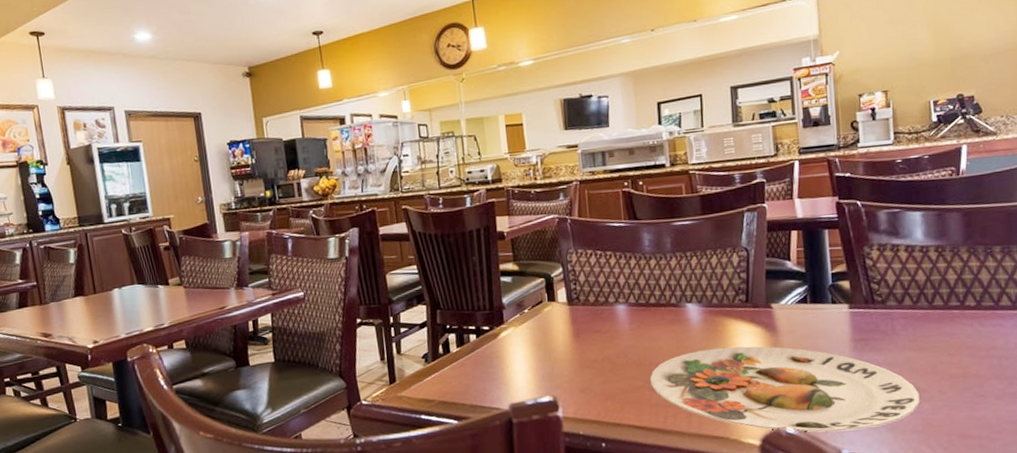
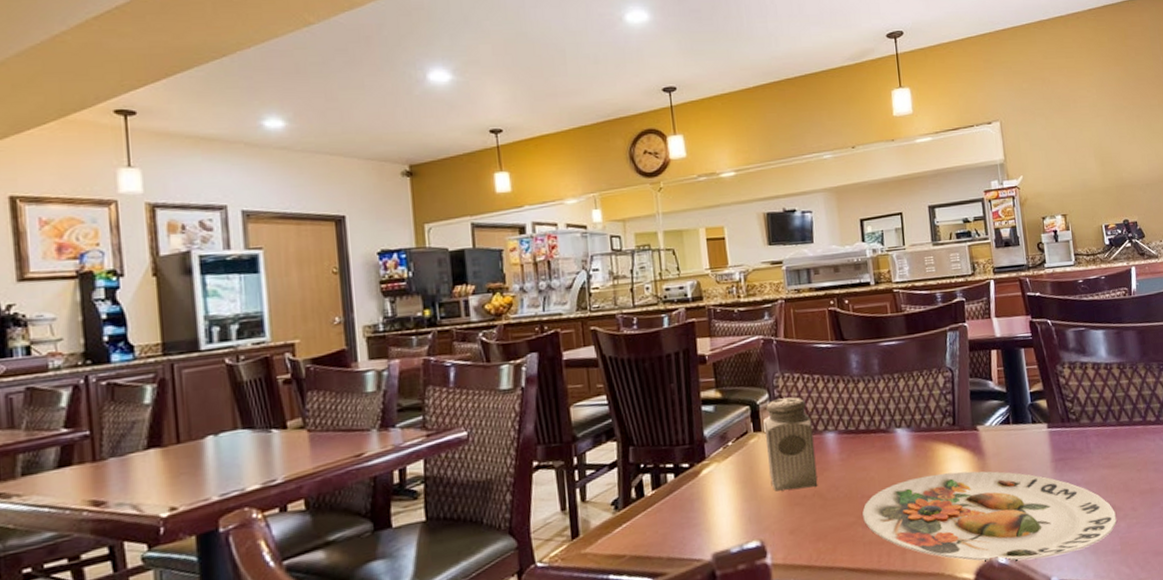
salt shaker: none [558,271,608,355] -> present [764,397,818,491]

